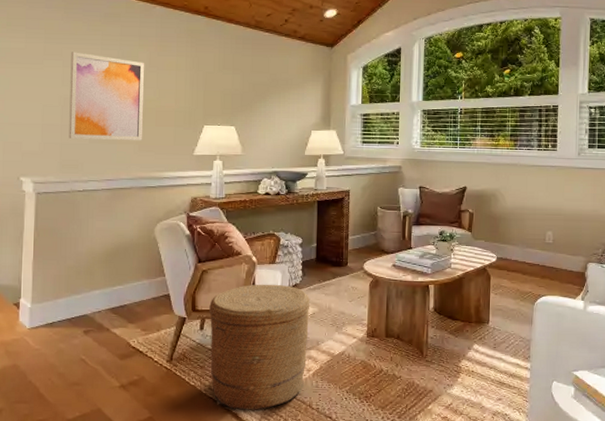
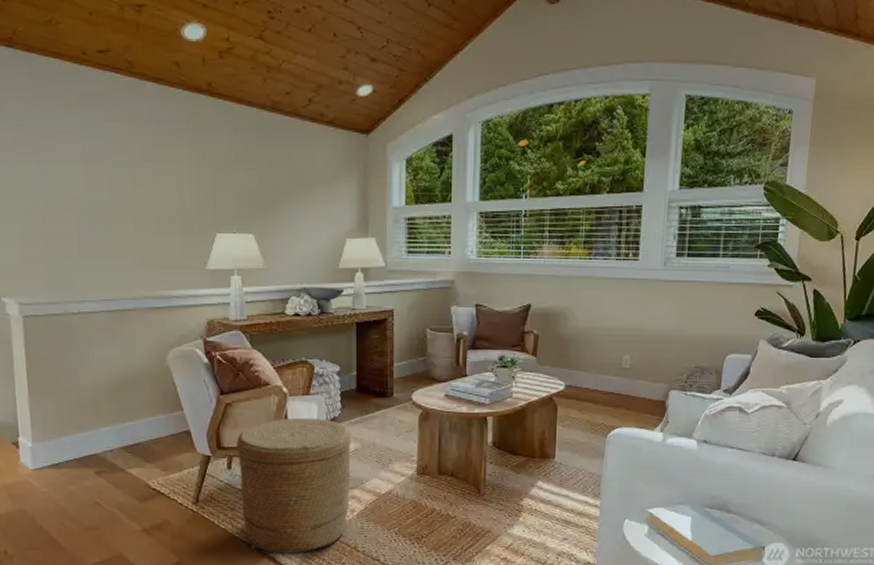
wall art: present [69,52,145,140] -> none [46,142,143,252]

